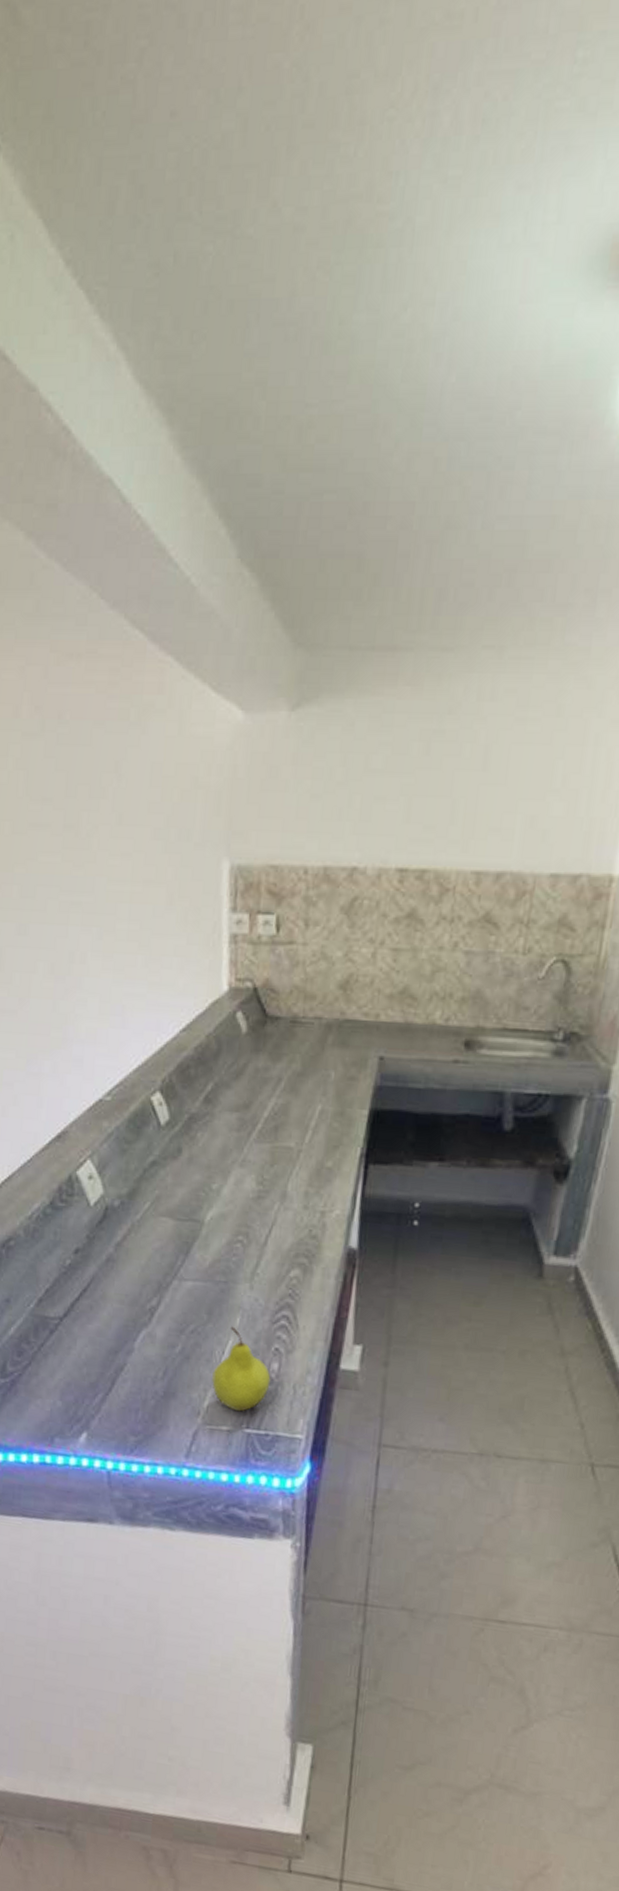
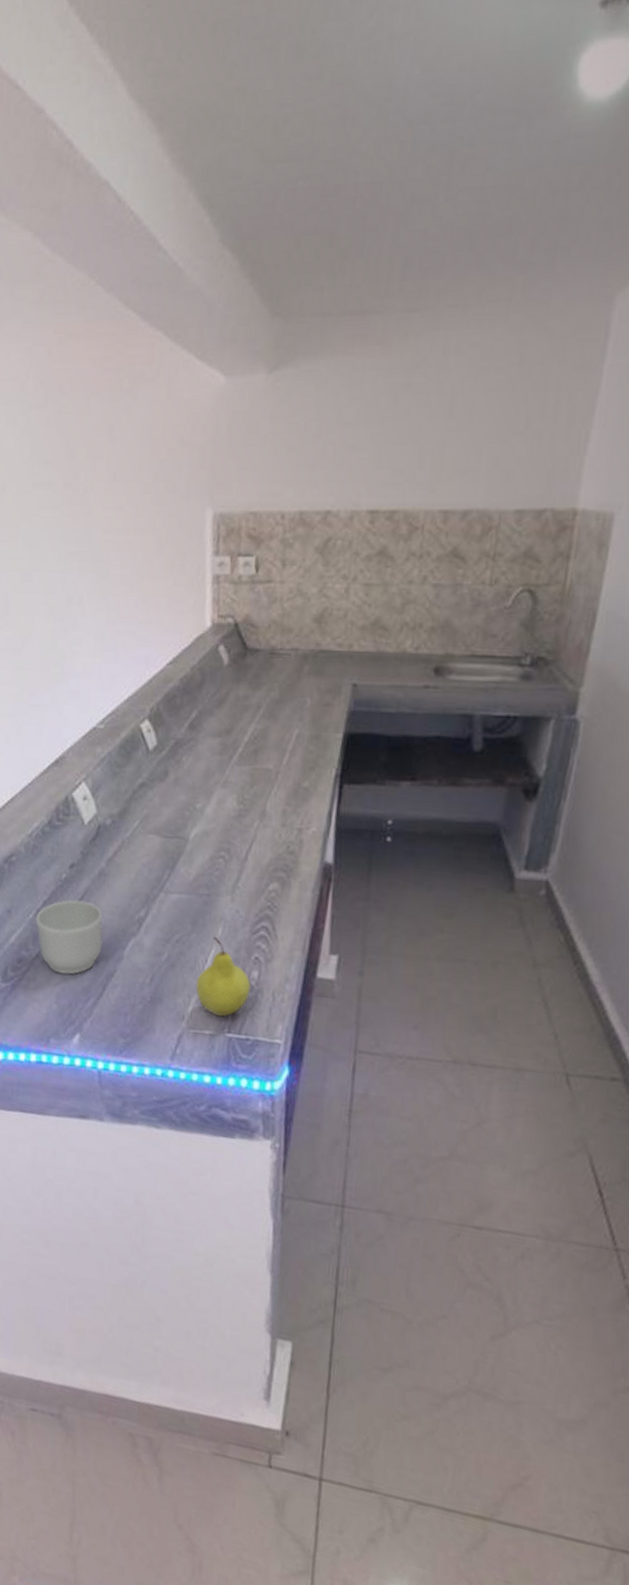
mug: none [37,1287,111,1369] -> present [36,899,103,975]

